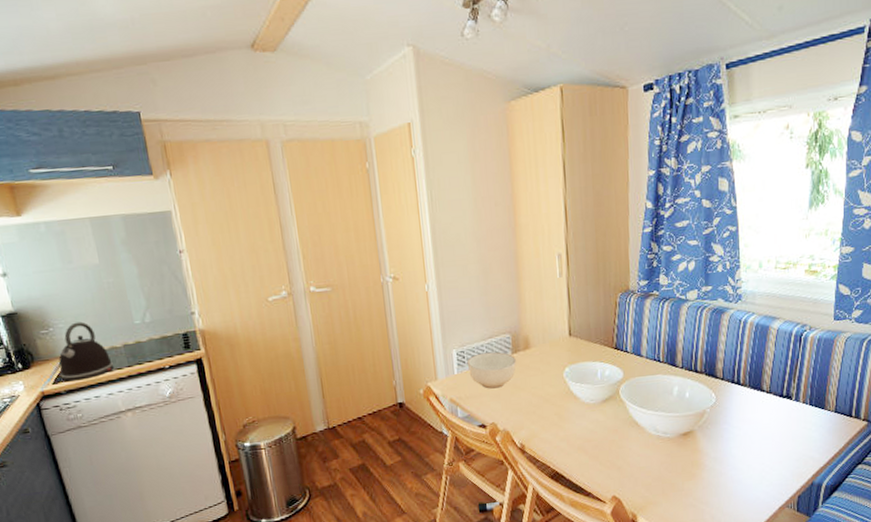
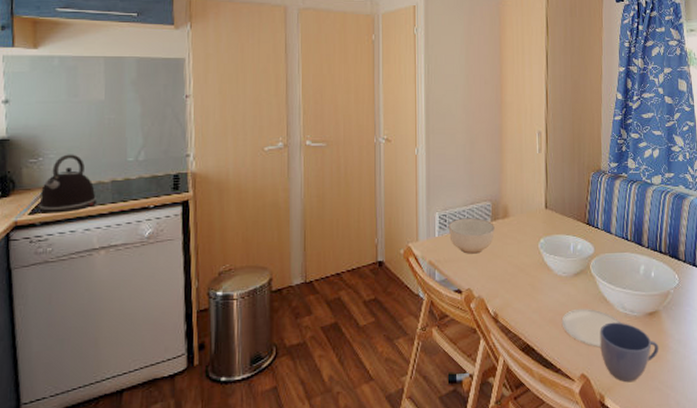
plate: none [590,433,655,471] -> present [561,308,622,348]
cup: none [631,444,694,501] -> present [600,322,659,383]

